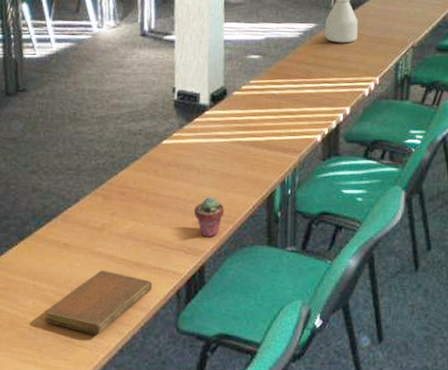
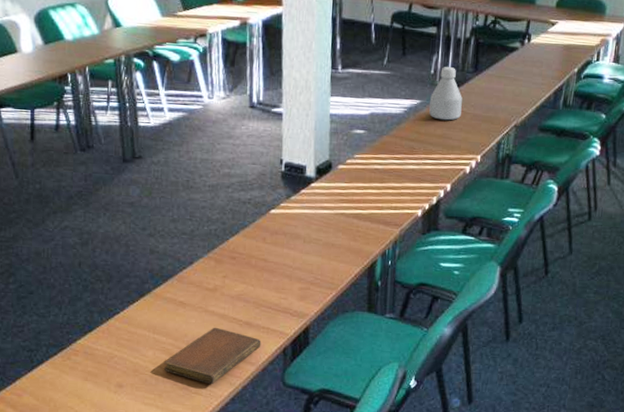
potted succulent: present [193,196,225,238] -> none [299,264,329,302]

